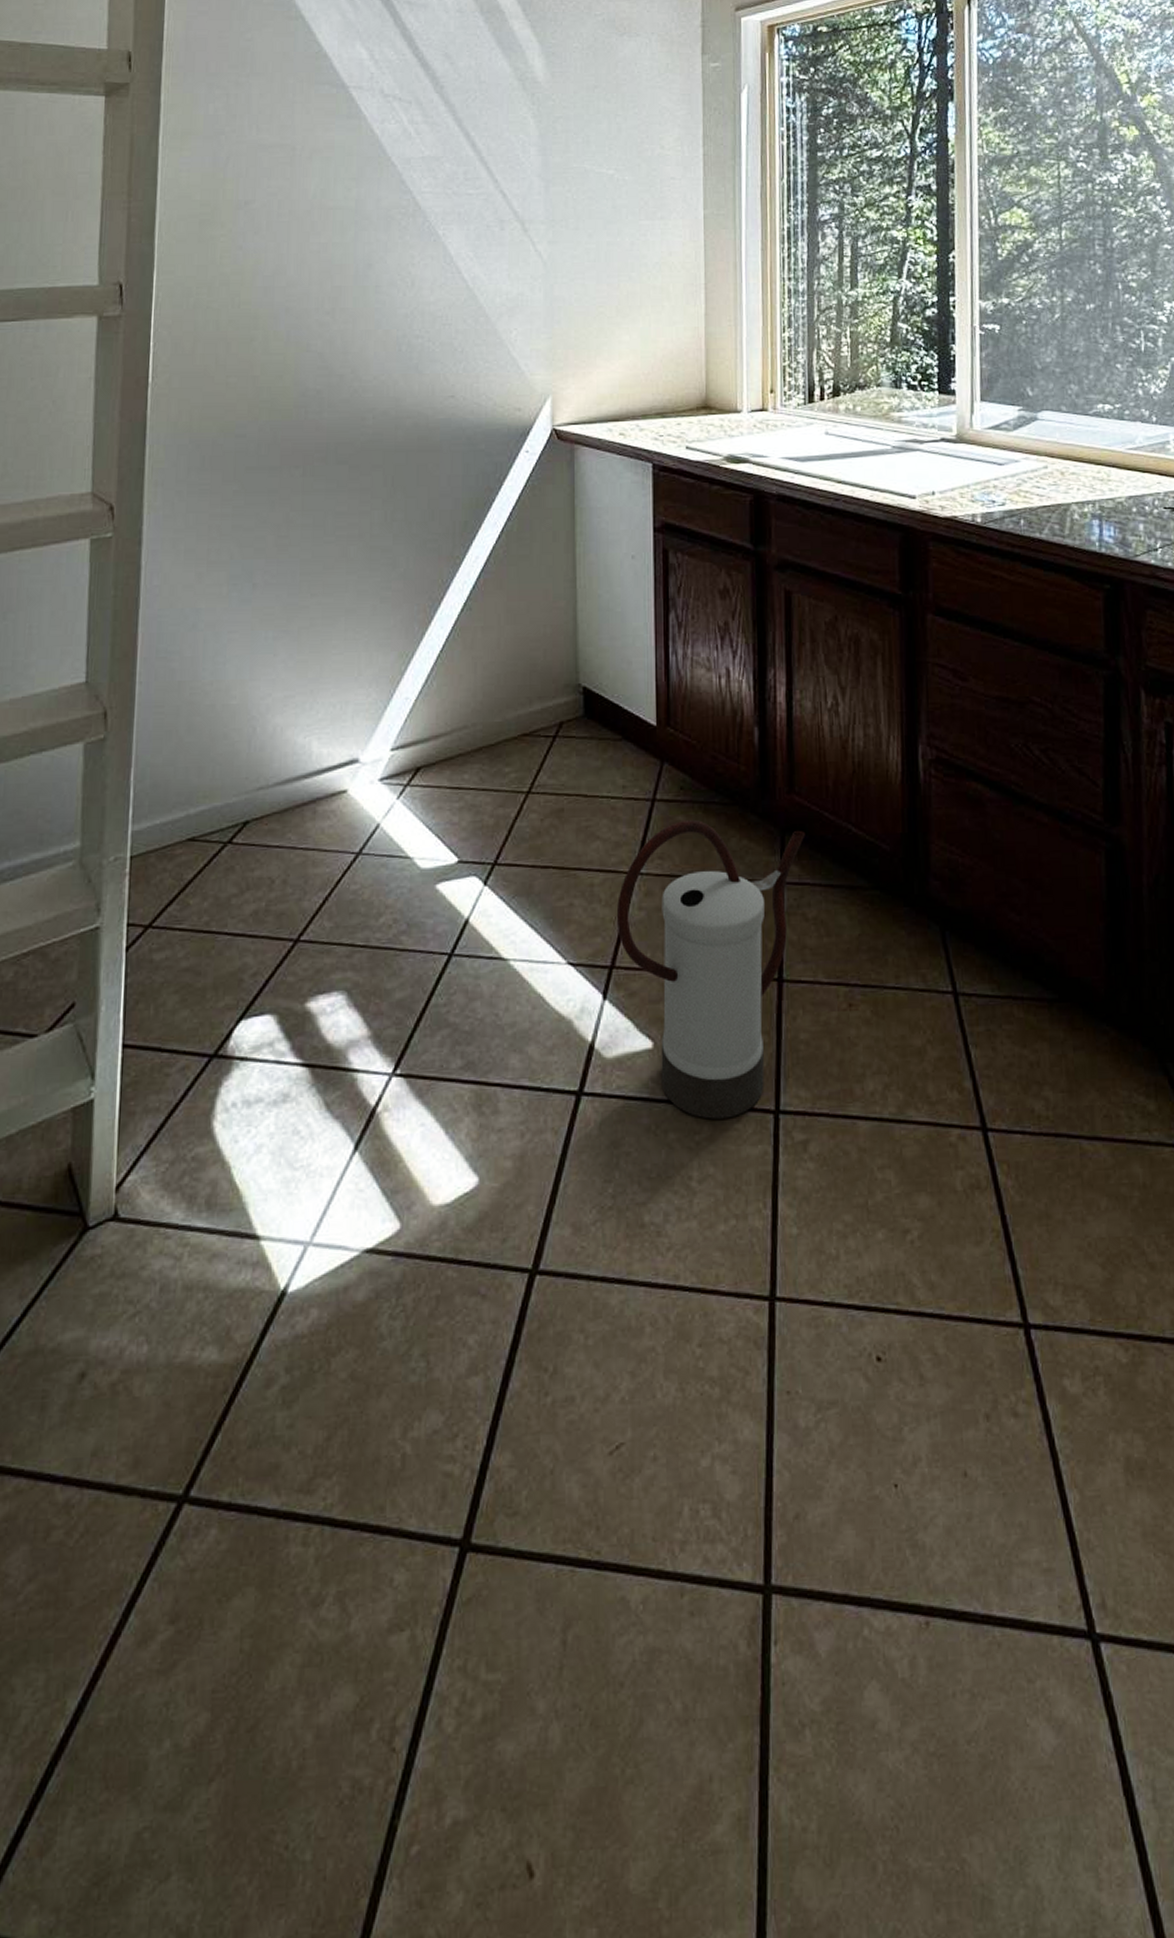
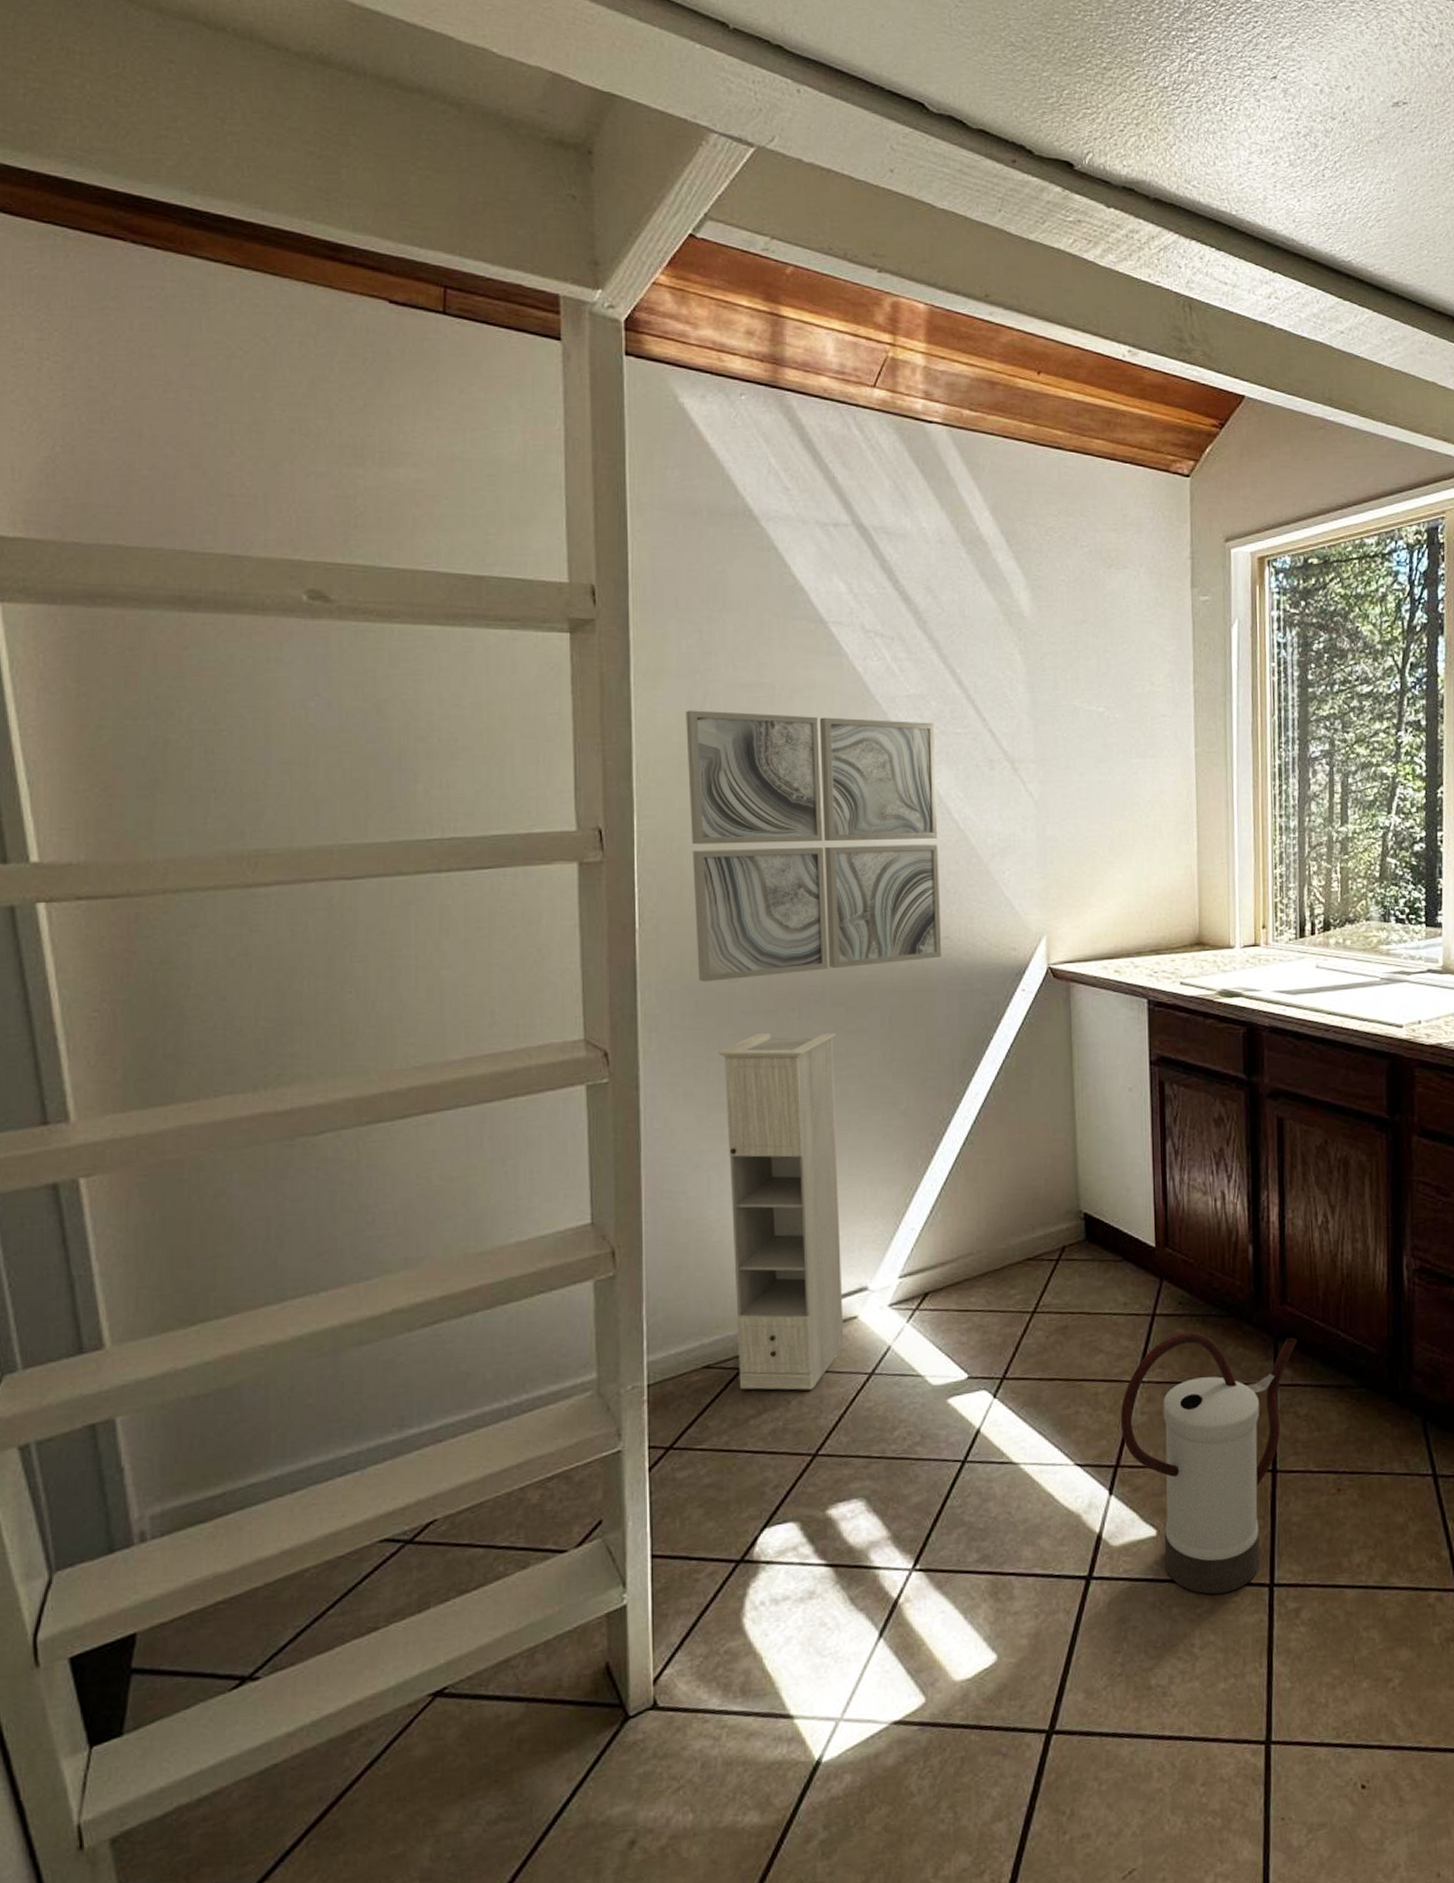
wall art: none [206,170,449,437] -> present [686,710,941,982]
cabinet: none [222,489,339,869] -> present [719,1032,844,1391]

